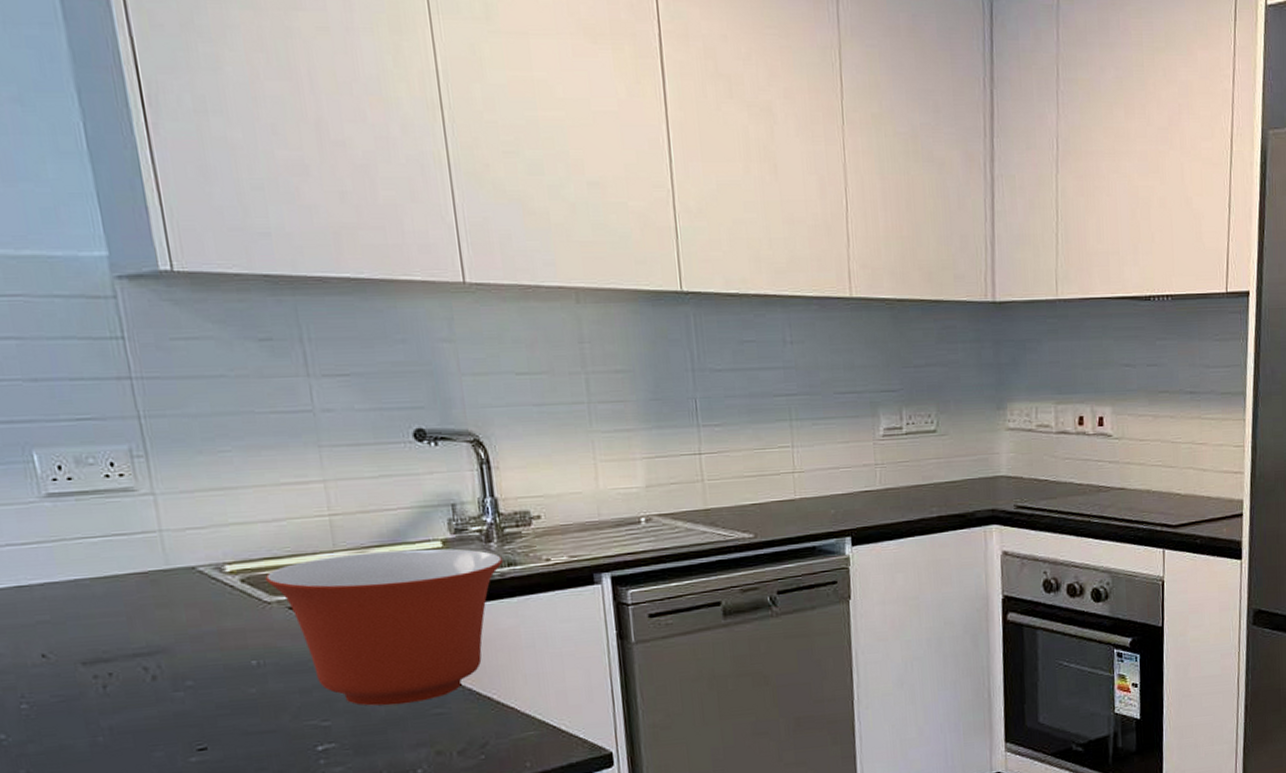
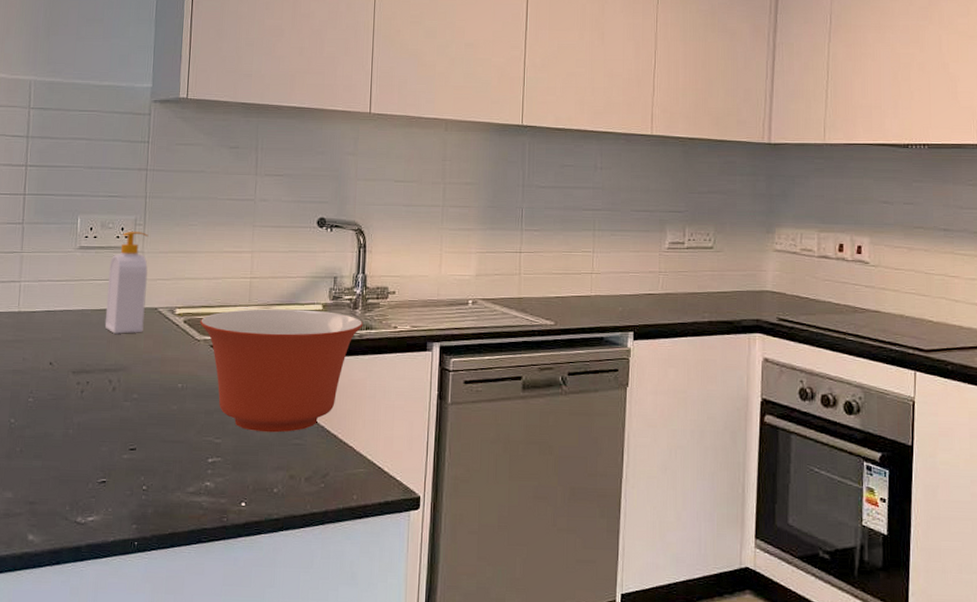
soap bottle: none [103,466,181,607] -> present [104,232,149,334]

